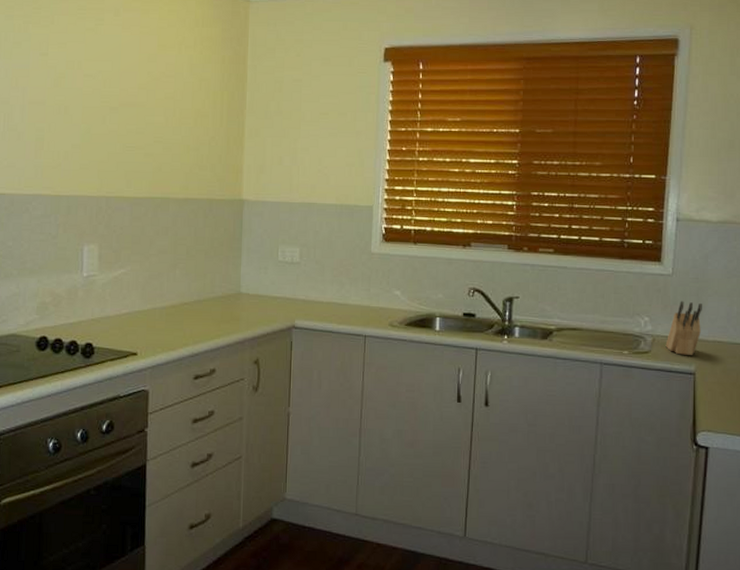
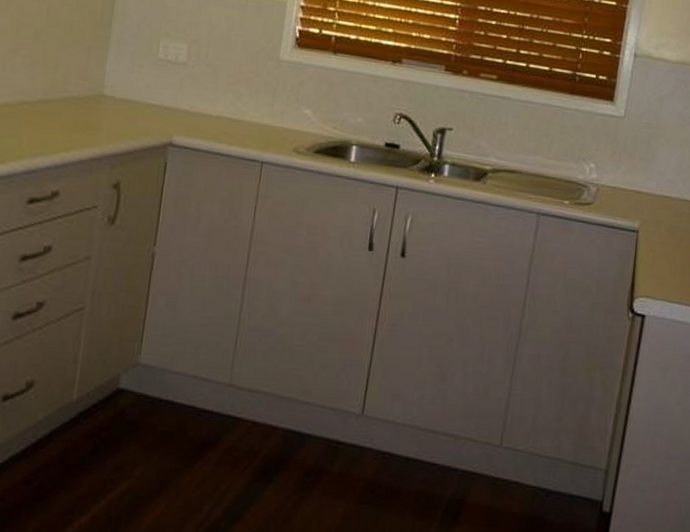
knife block: present [665,301,702,355] -> none [610,148,653,210]

